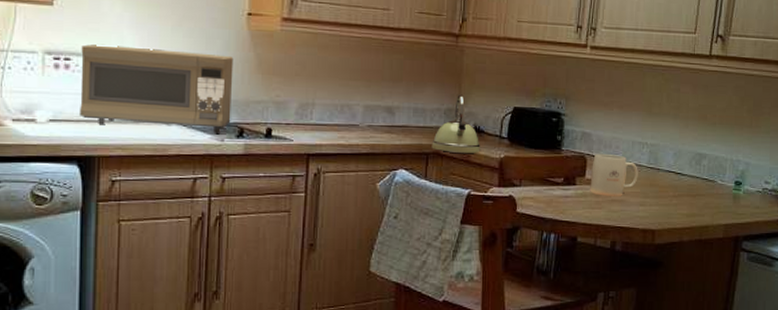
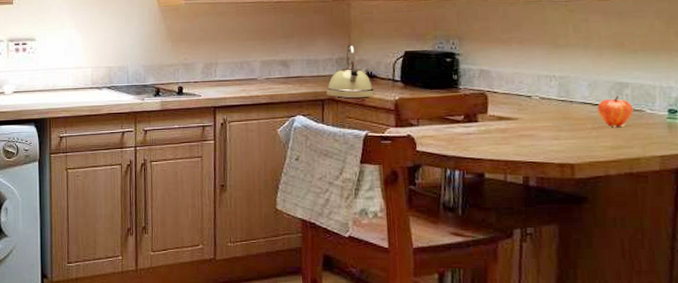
microwave: present [80,44,234,133] -> none [34,29,149,94]
mug: present [590,153,638,197] -> none [493,89,548,132]
fruit: none [679,166,708,195] -> present [597,96,634,127]

